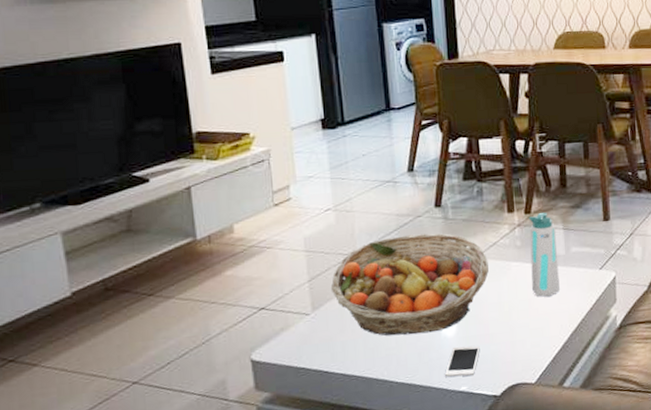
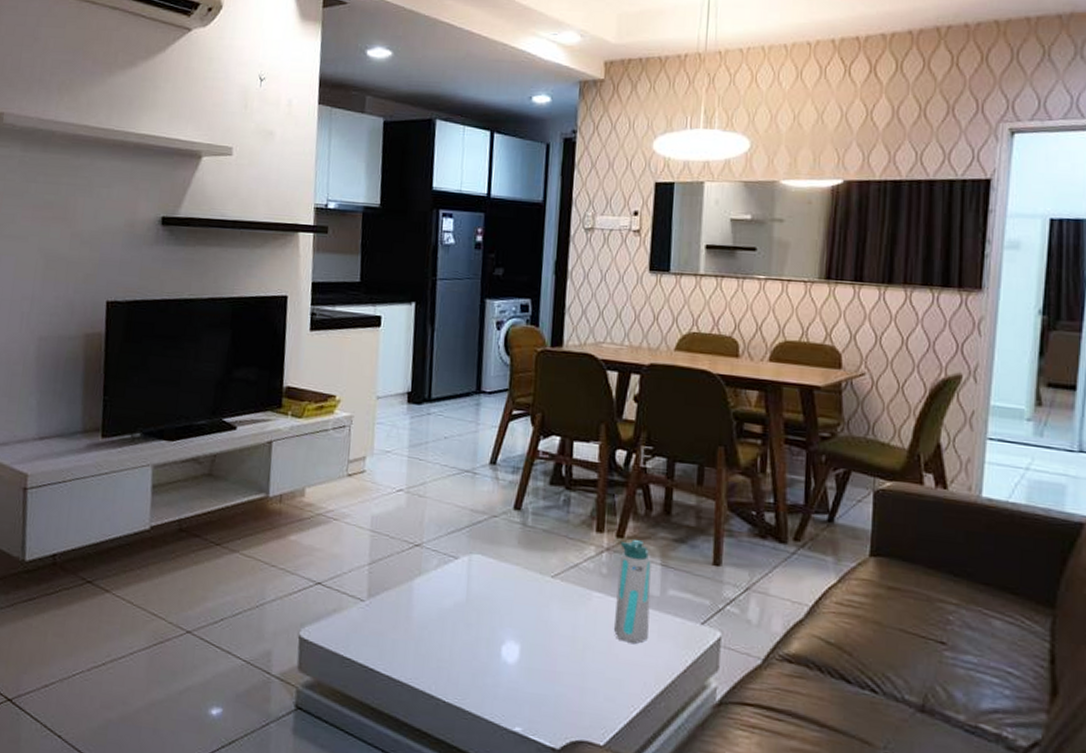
fruit basket: present [330,233,490,336] -> none [390,533,567,654]
cell phone: present [445,345,480,377] -> none [499,676,543,717]

